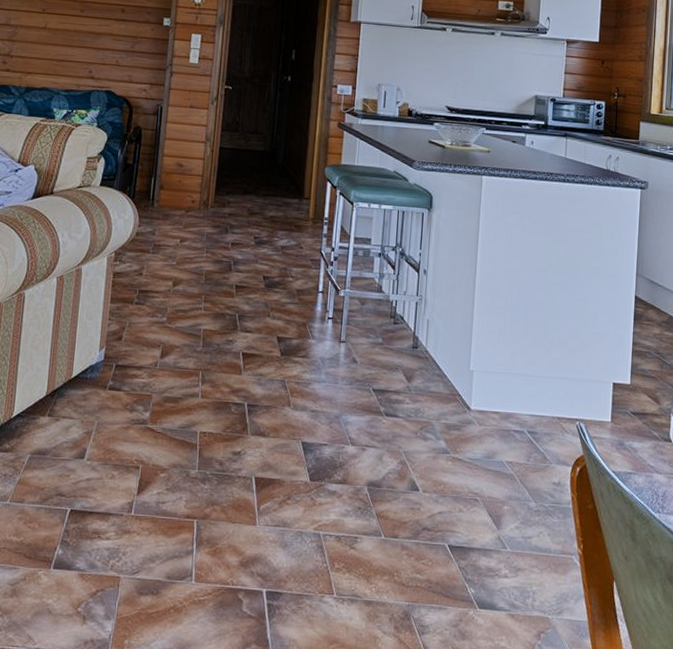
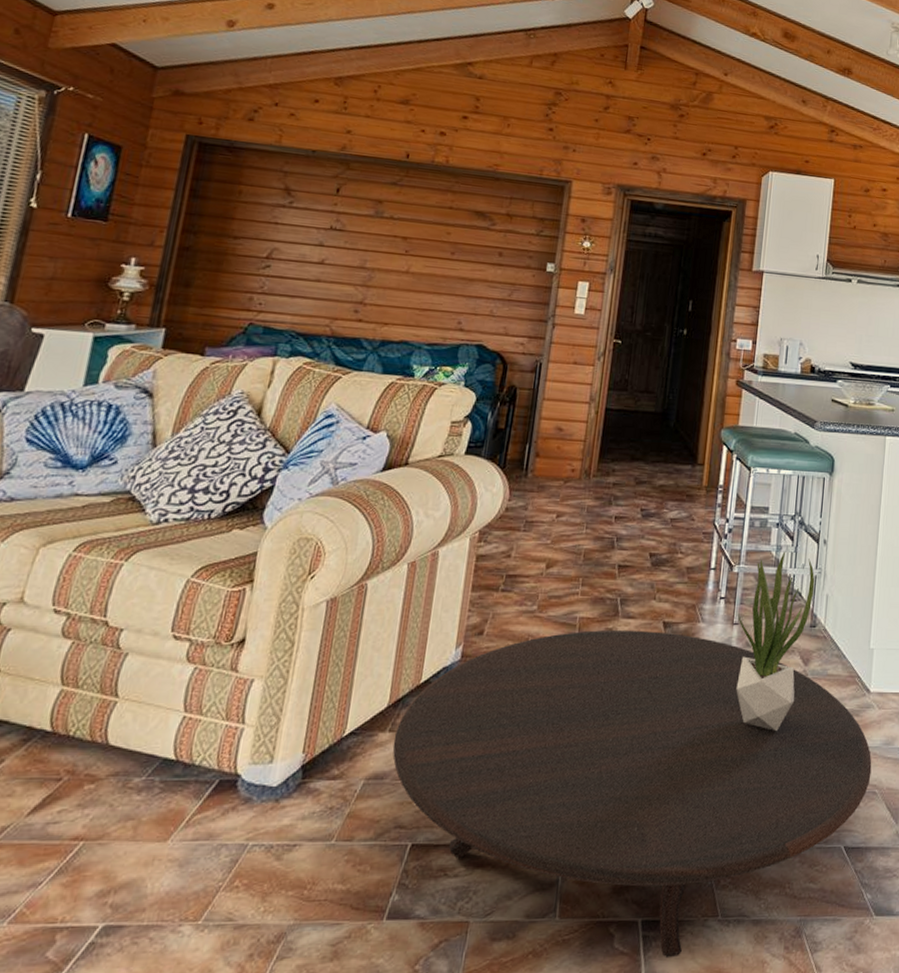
table: none [51,341,474,625] -> present [392,629,872,959]
potted plant: none [344,279,416,439] -> present [736,551,815,732]

